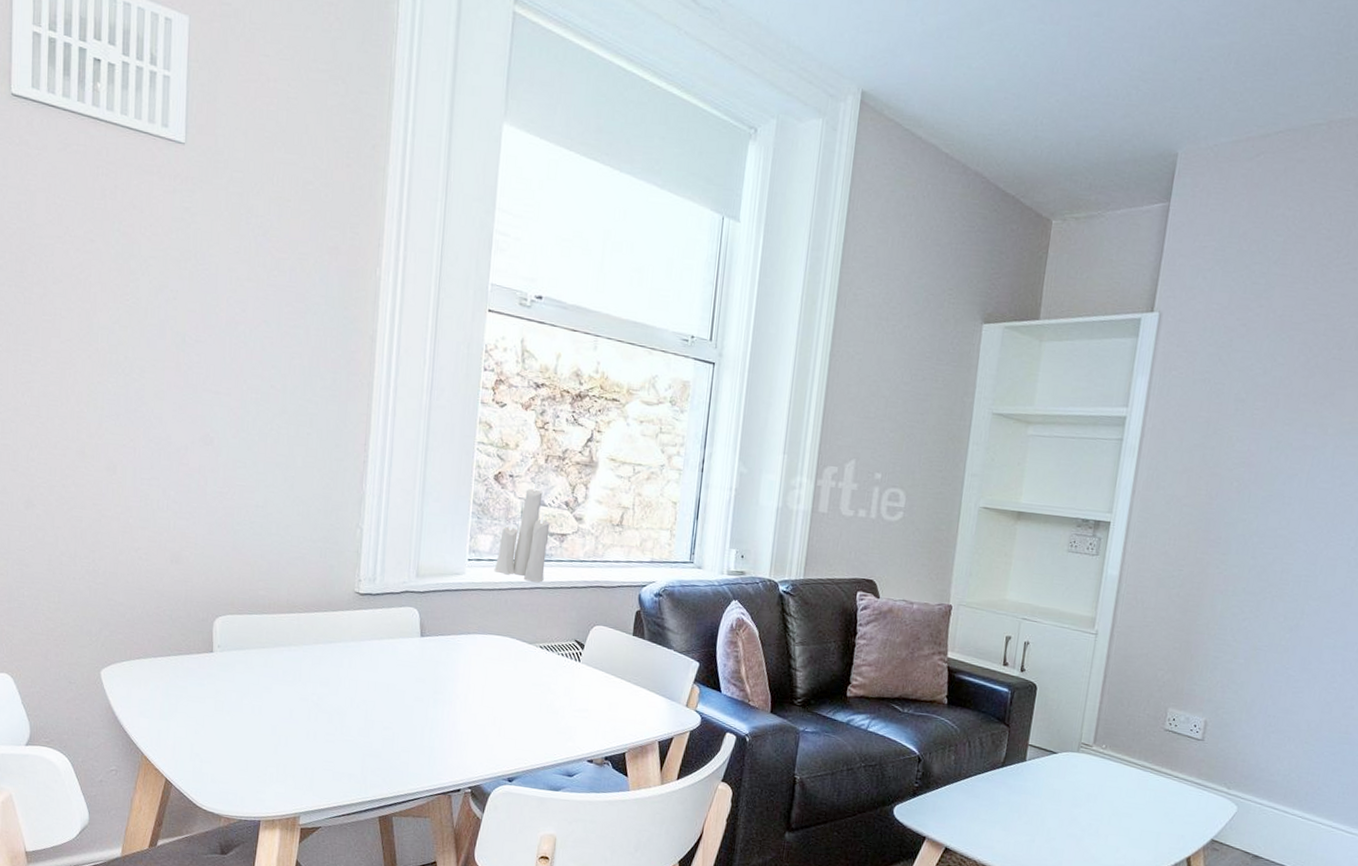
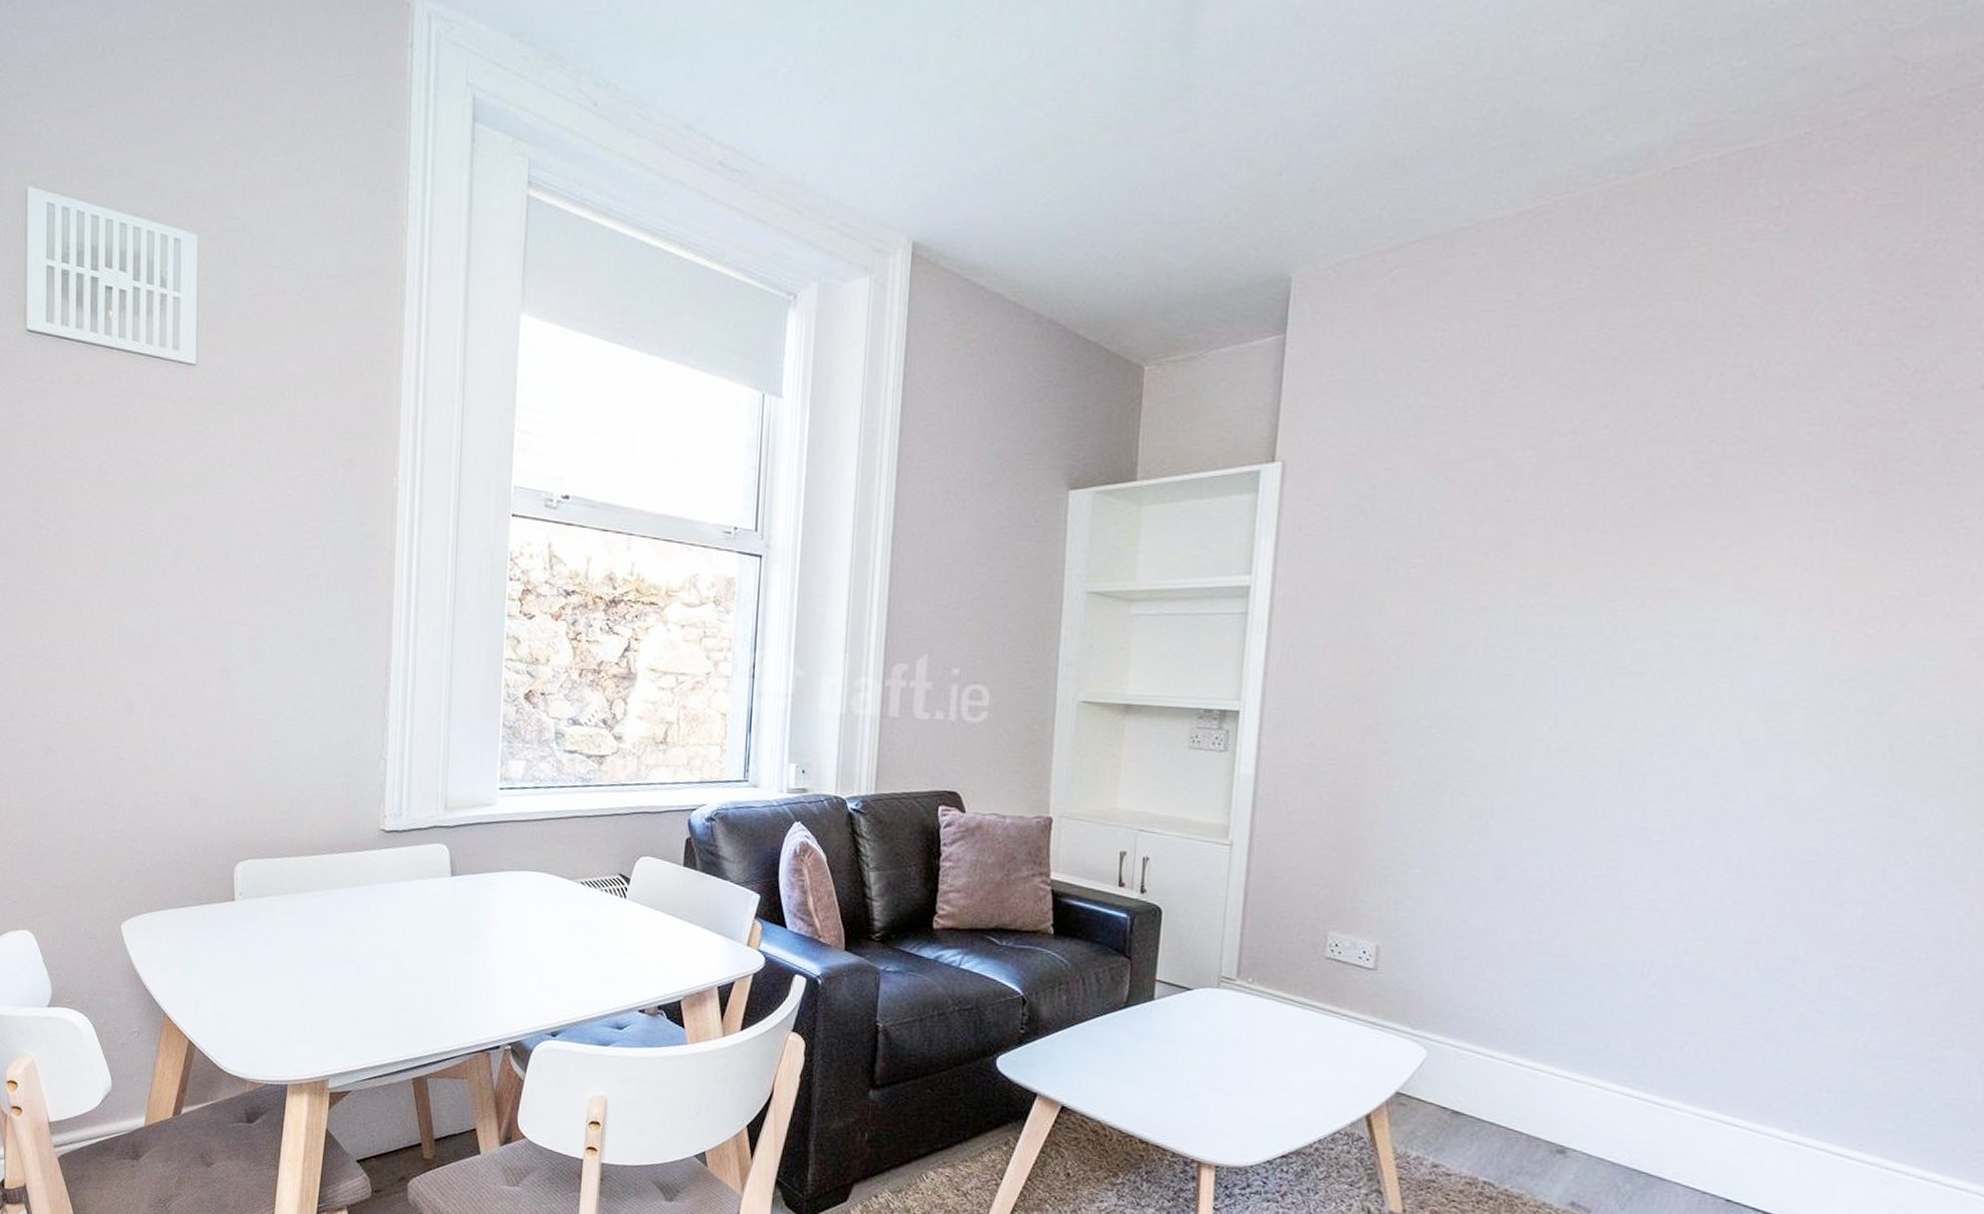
candle: present [494,479,550,584] -> none [528,696,587,812]

